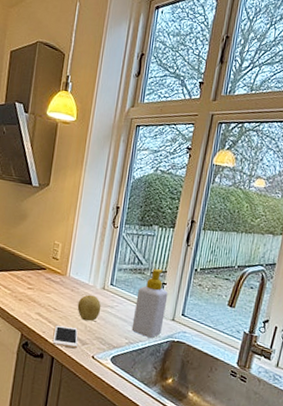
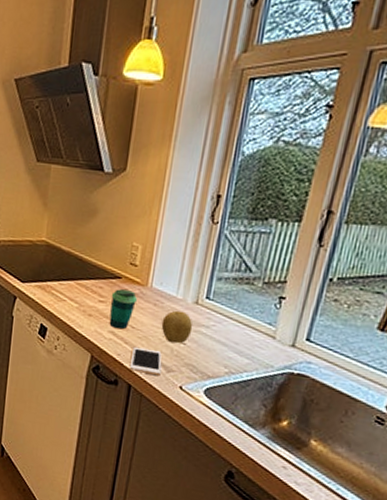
cup: none [36,278,58,311] -> present [109,289,137,330]
soap bottle: present [131,269,168,339] -> none [233,278,288,369]

